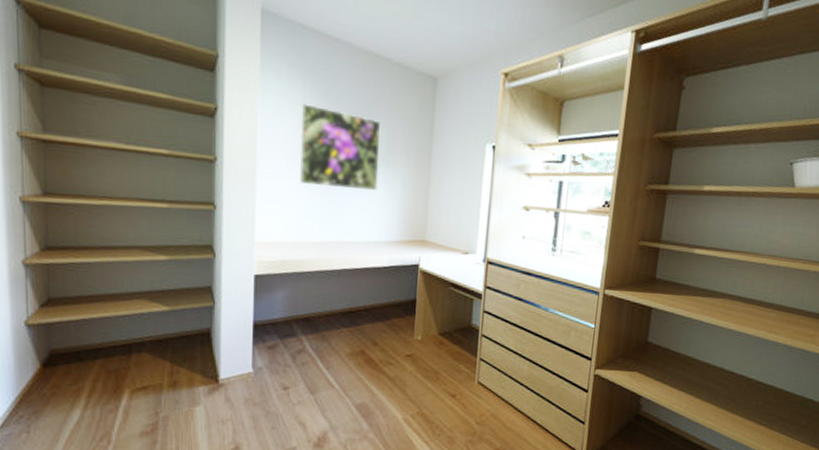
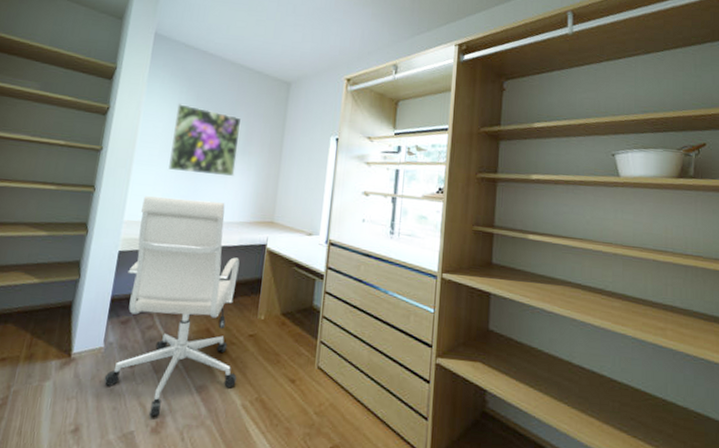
chair: none [258,214,396,433] -> present [104,196,240,417]

